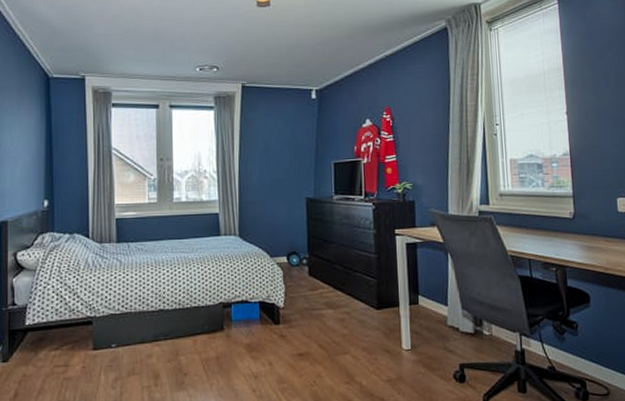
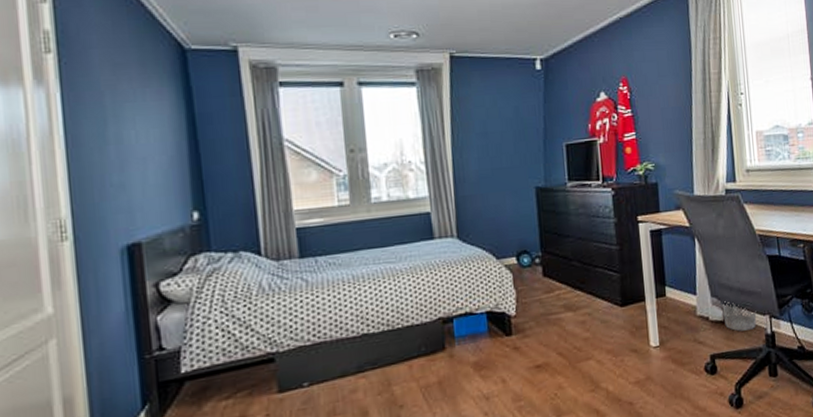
wastebasket: none [472,315,507,345] -> present [722,301,757,332]

